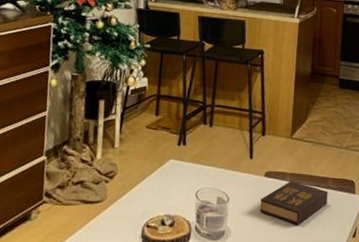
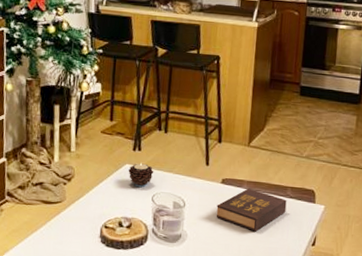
candle: none [172,158,198,184] -> present [128,163,154,188]

